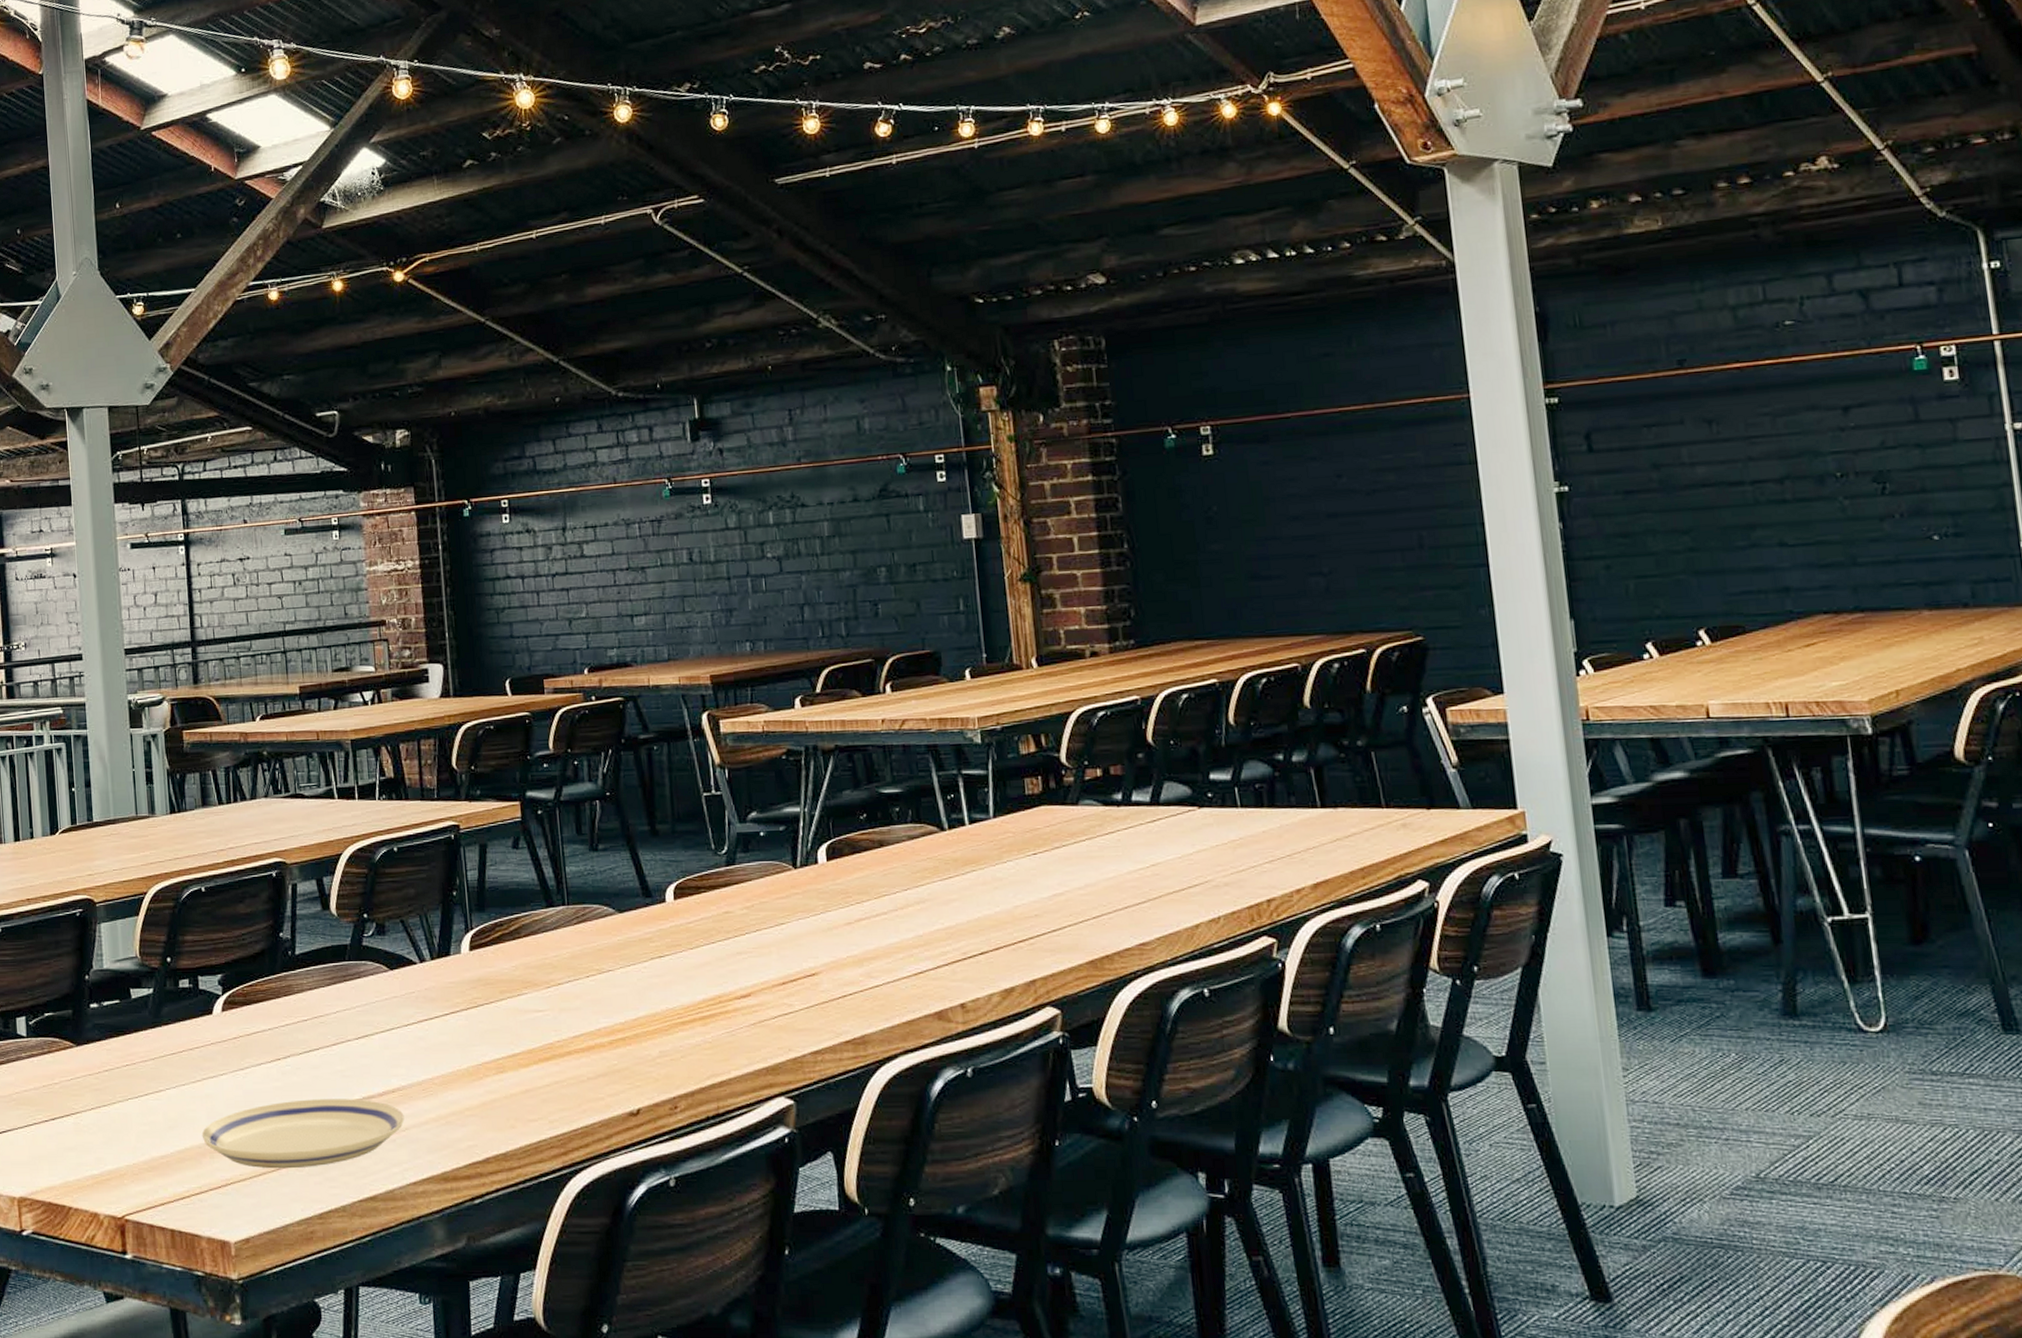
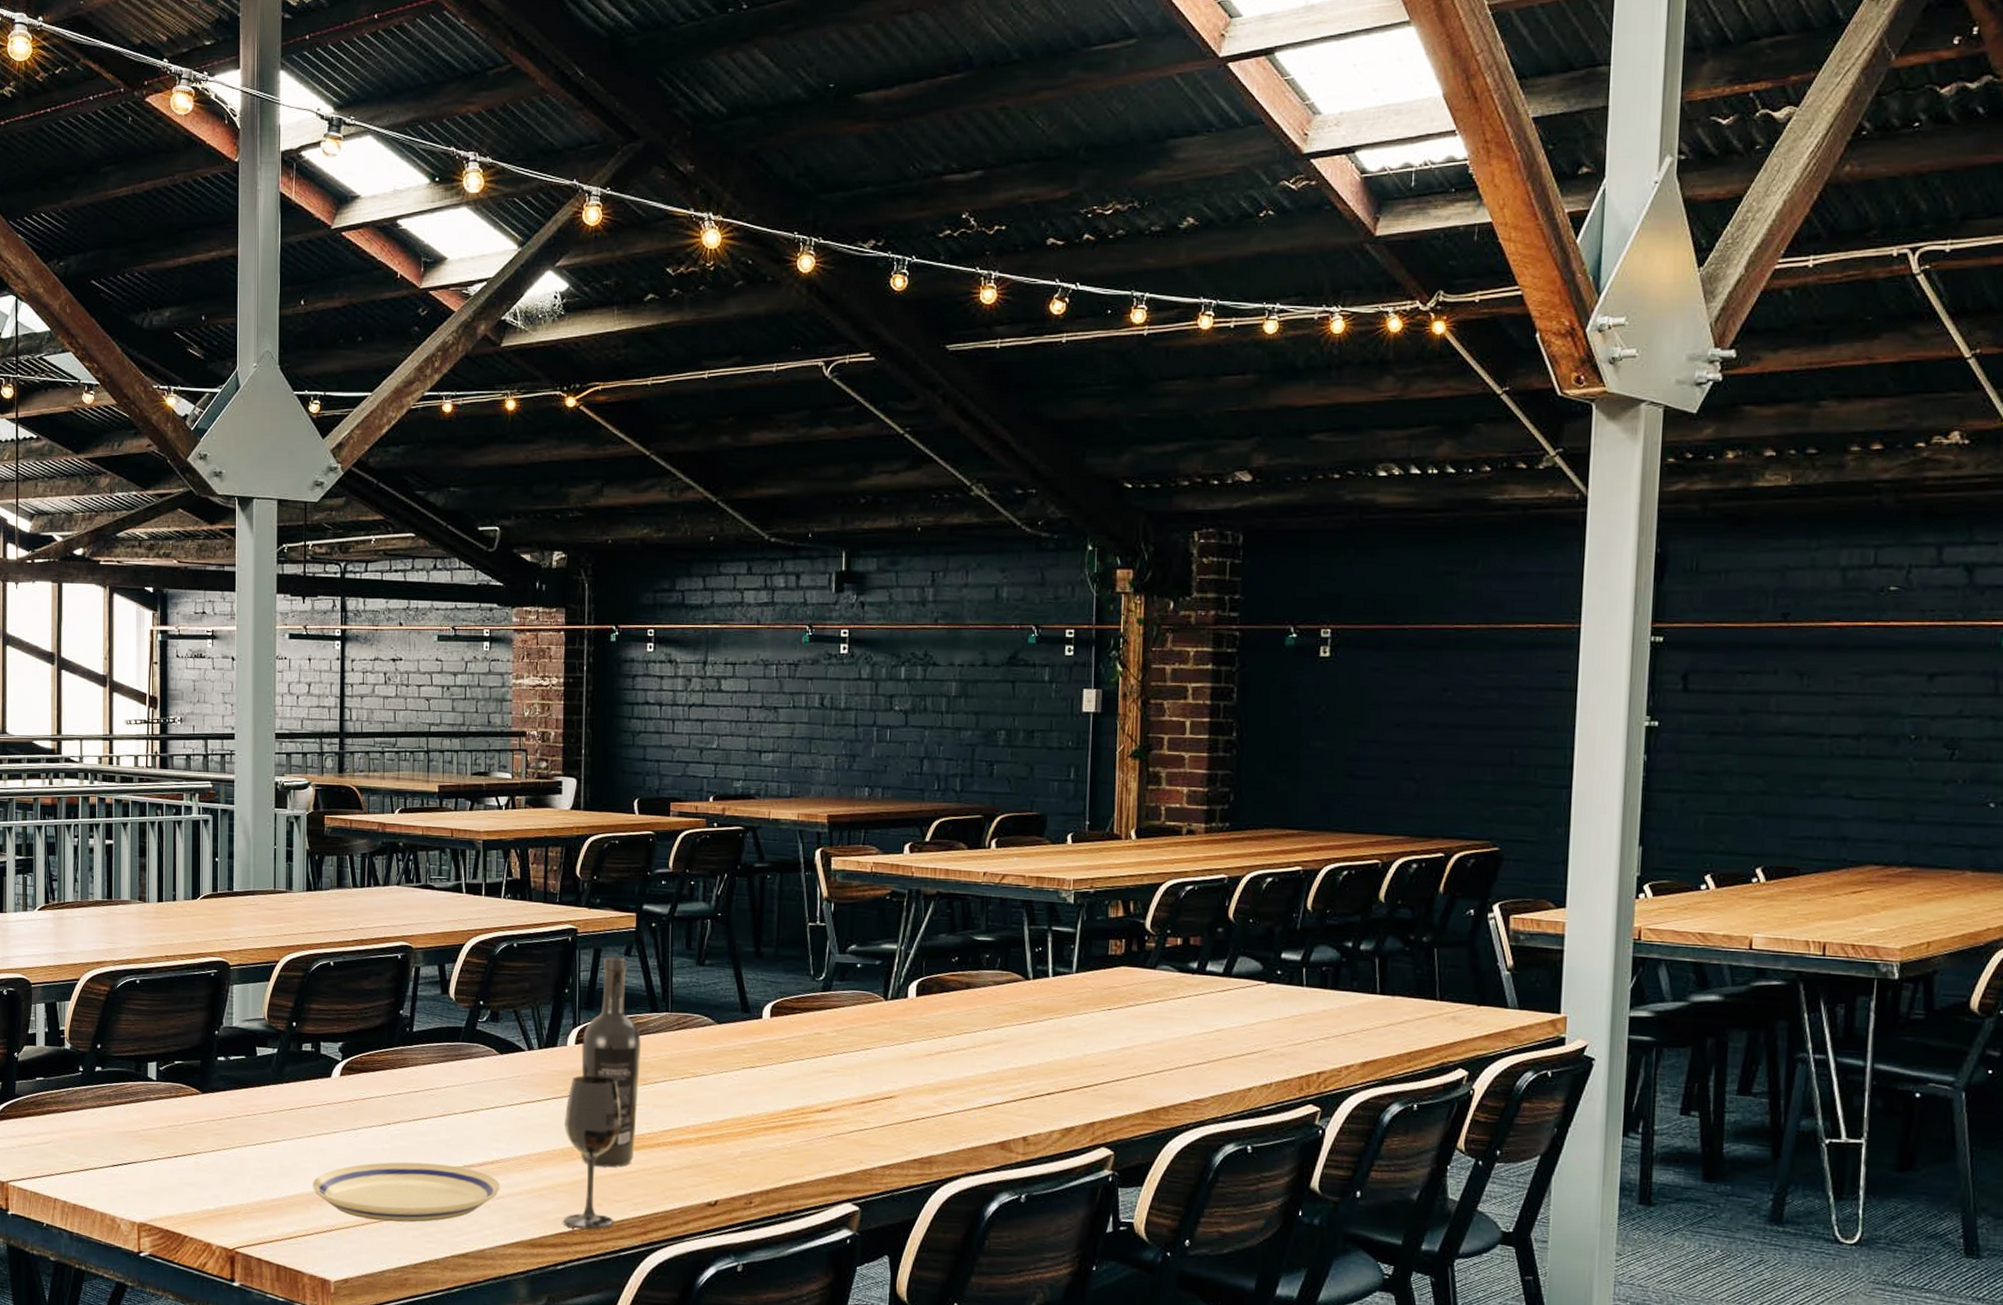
wine glass: none [466,982,532,1156] -> present [563,1075,621,1230]
wine bottle: none [476,850,545,1083] -> present [581,956,642,1167]

